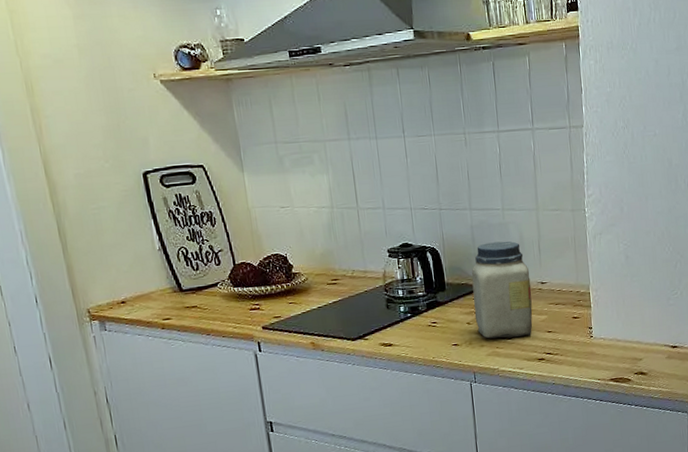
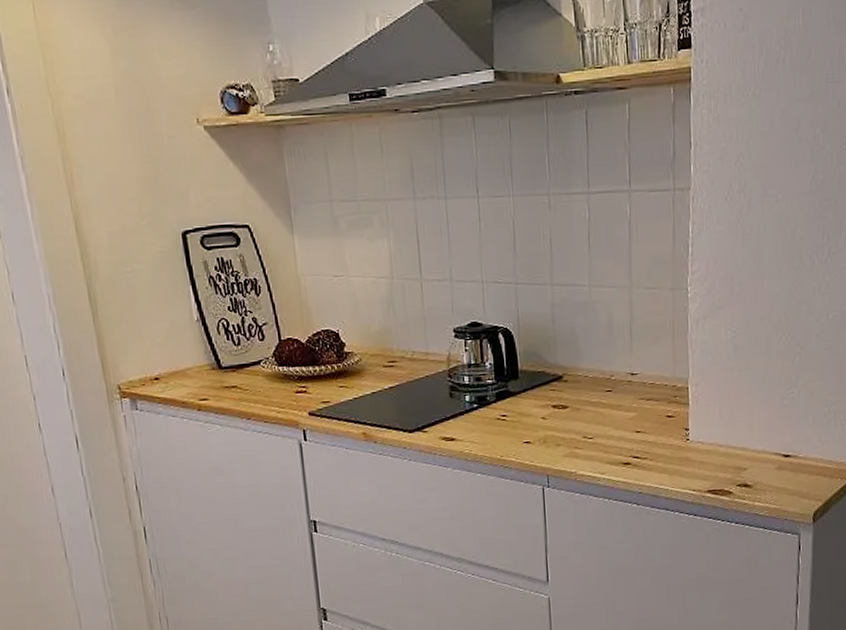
jar: present [471,241,533,339] -> none [549,323,619,437]

